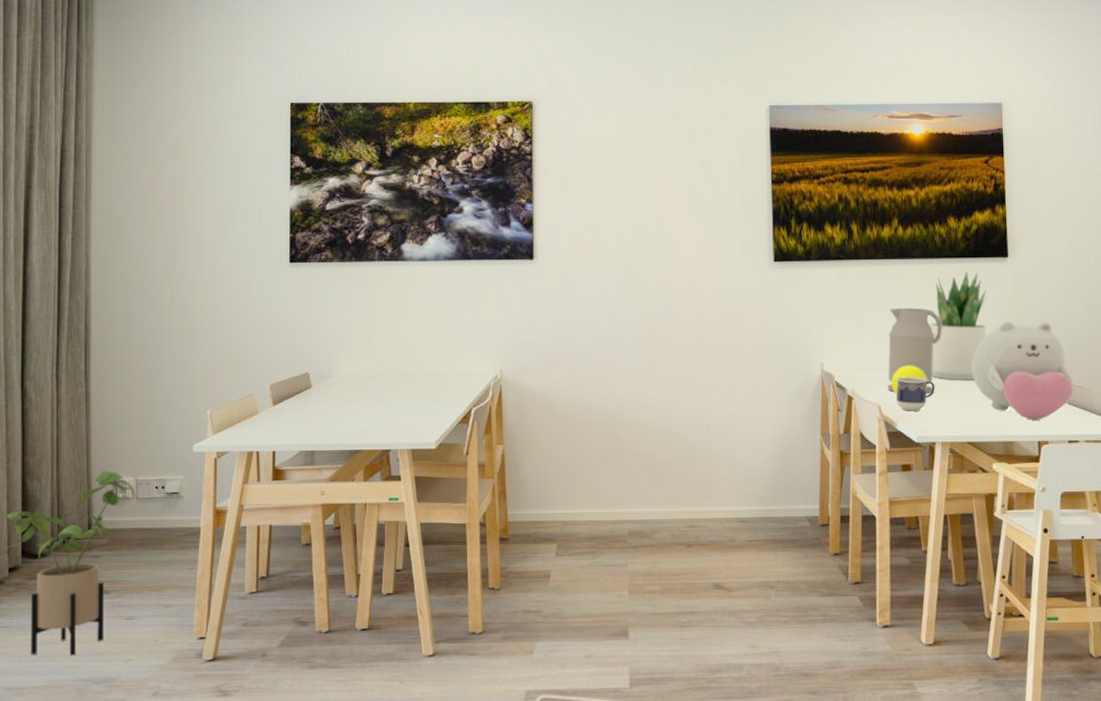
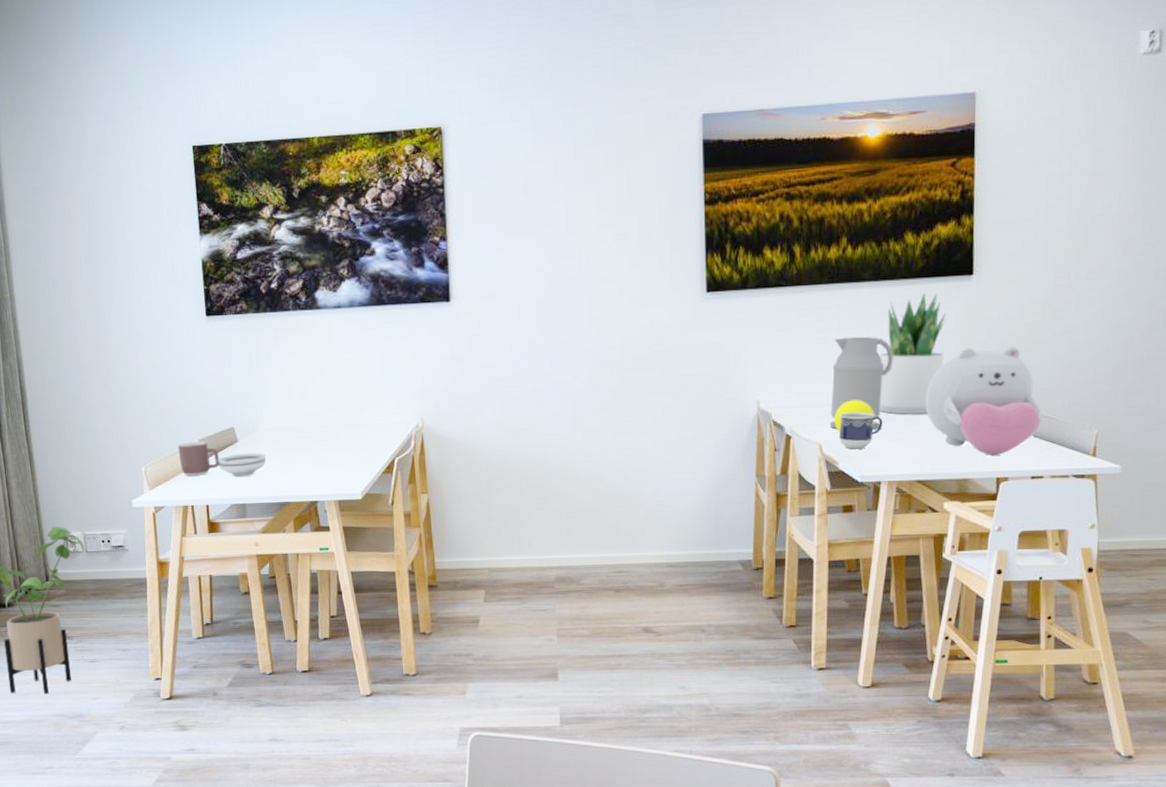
mug: none [248,386,291,421] -> present [177,442,219,476]
bowl: none [288,399,340,423] -> present [217,452,267,476]

